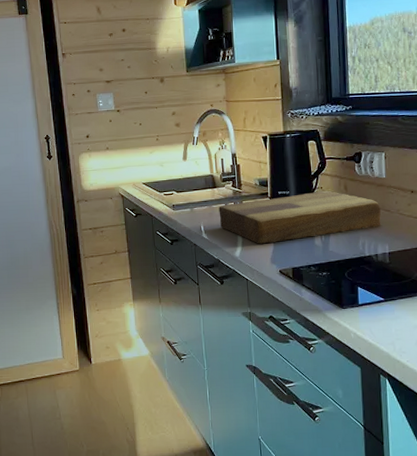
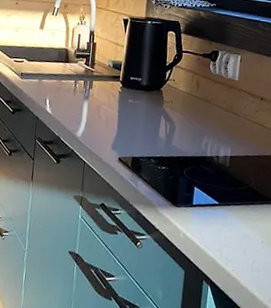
cutting board: present [219,190,382,244] -> none [67,81,230,129]

